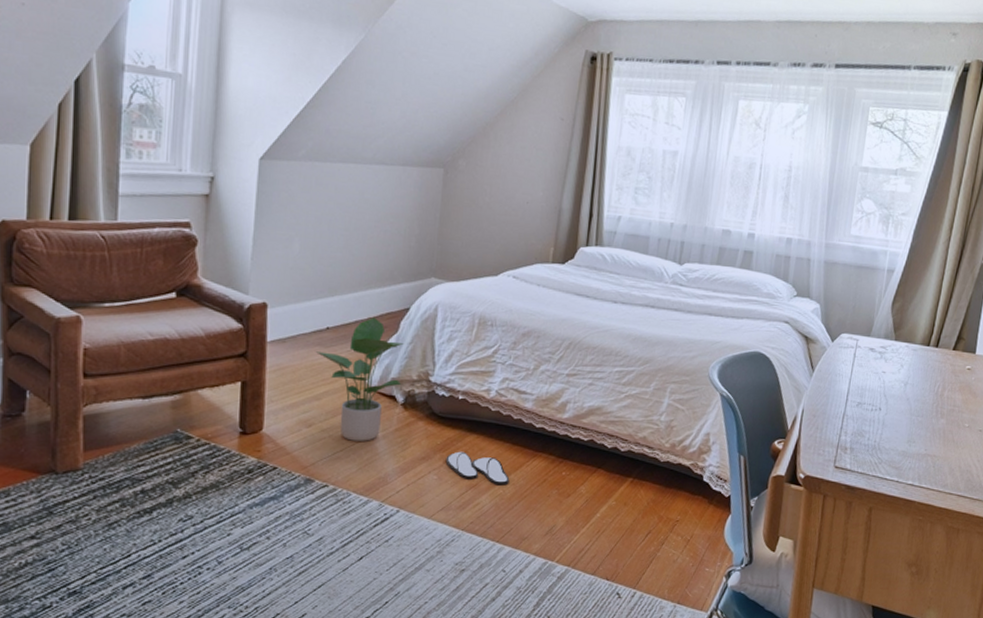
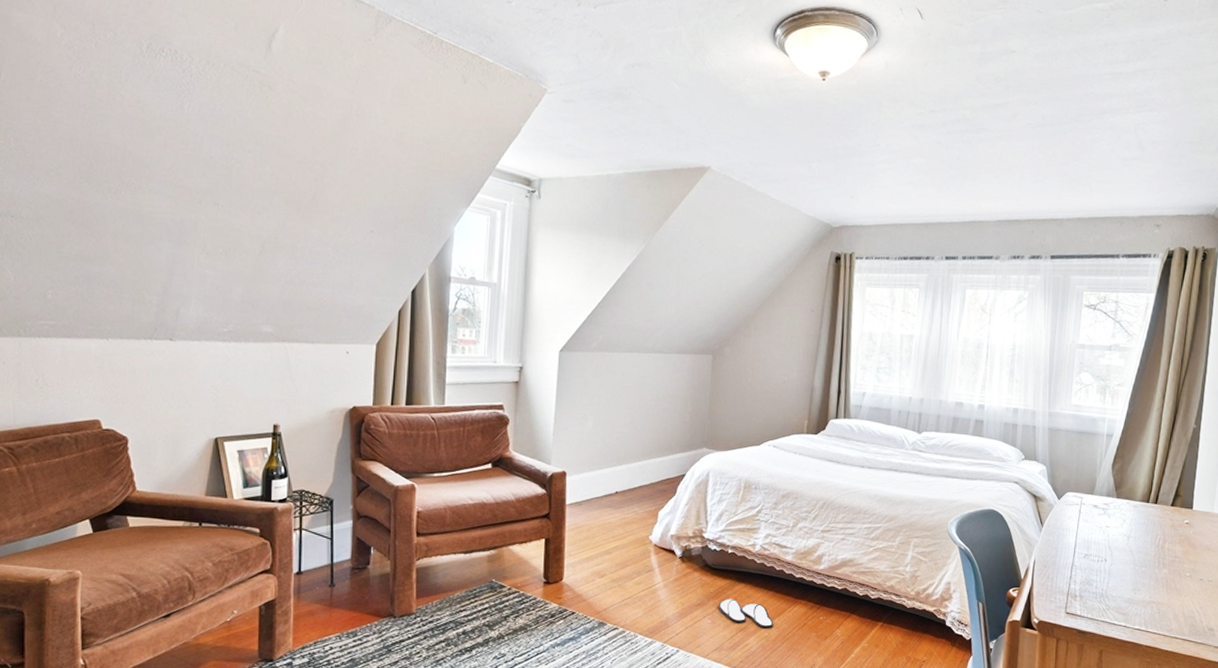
potted plant: present [315,318,404,441] -> none [606,483,681,590]

